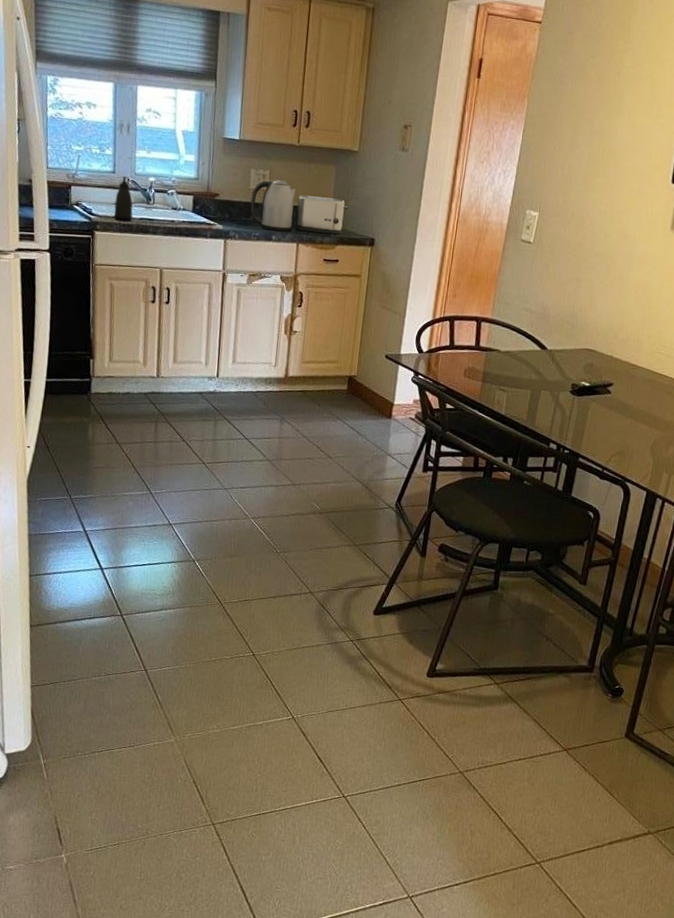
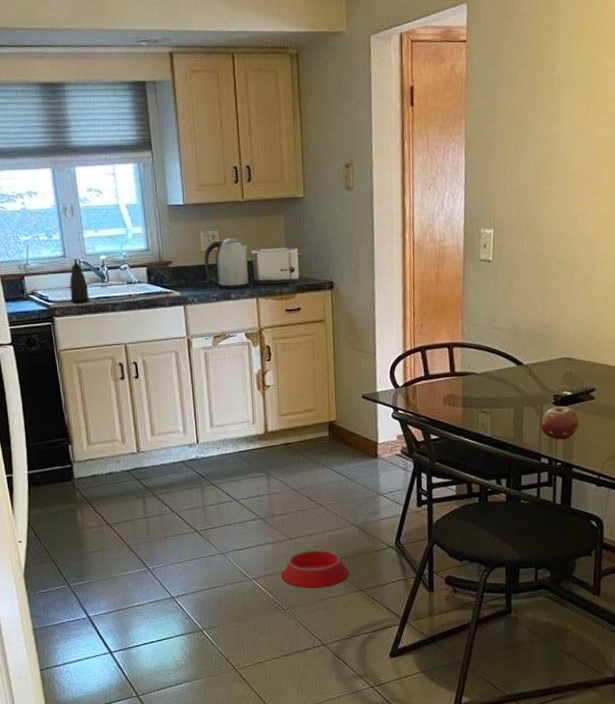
pet bowl: none [280,497,346,537] -> present [281,550,349,588]
fruit: none [554,395,593,429] -> present [540,405,579,440]

